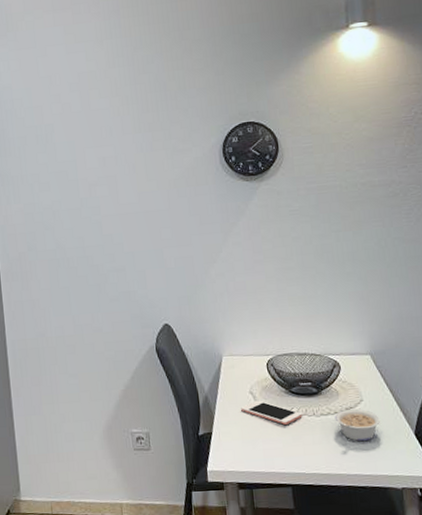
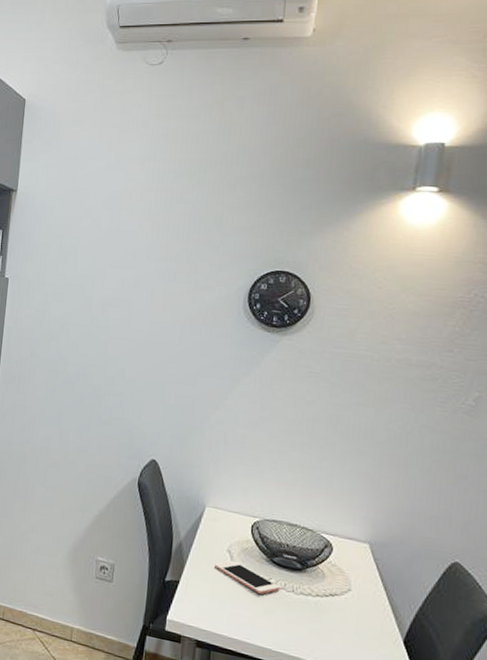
legume: present [334,408,380,442] -> none [315,594,366,635]

